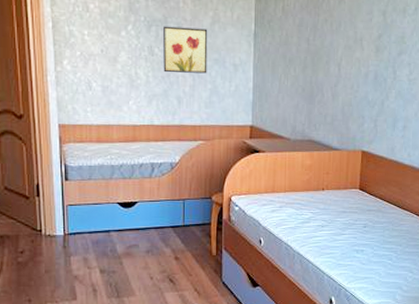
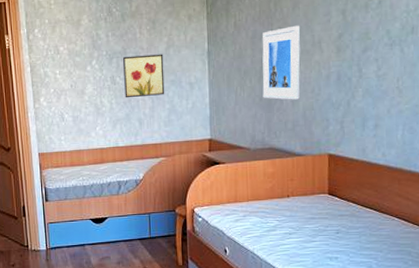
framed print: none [305,19,345,94] -> present [262,25,301,100]

